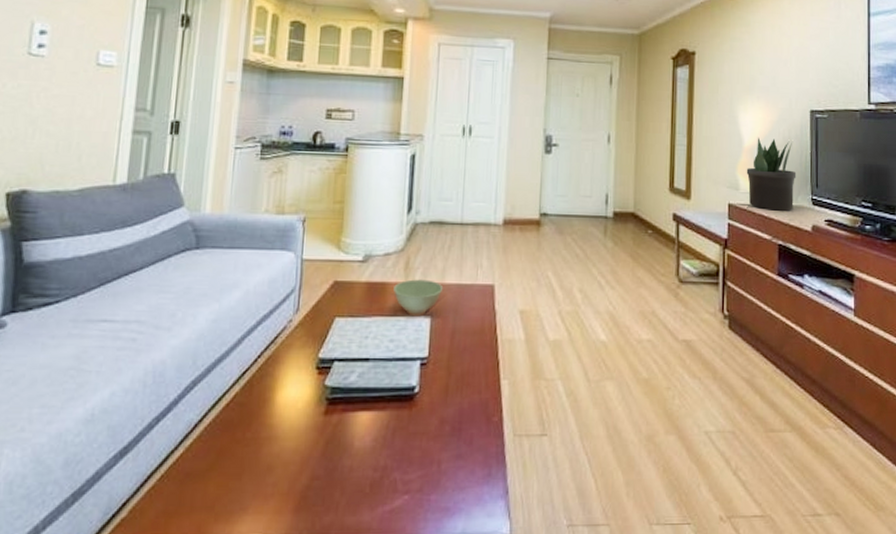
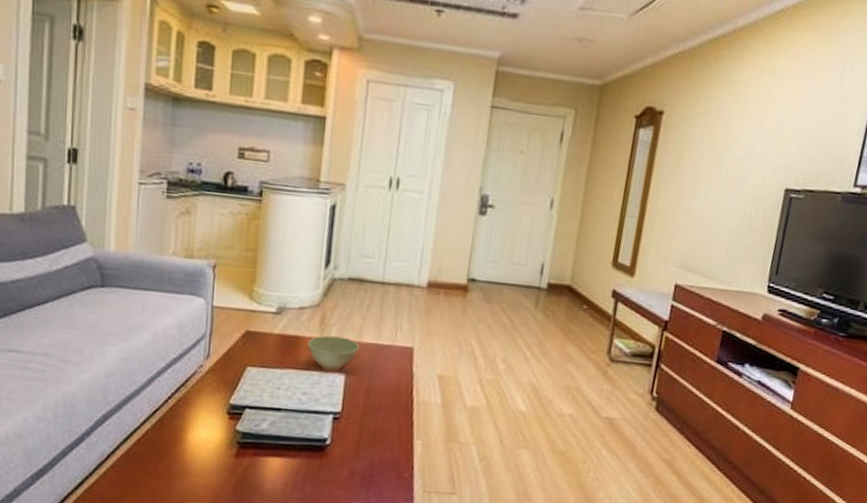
planter: present [746,137,797,212] -> none [698,214,758,298]

